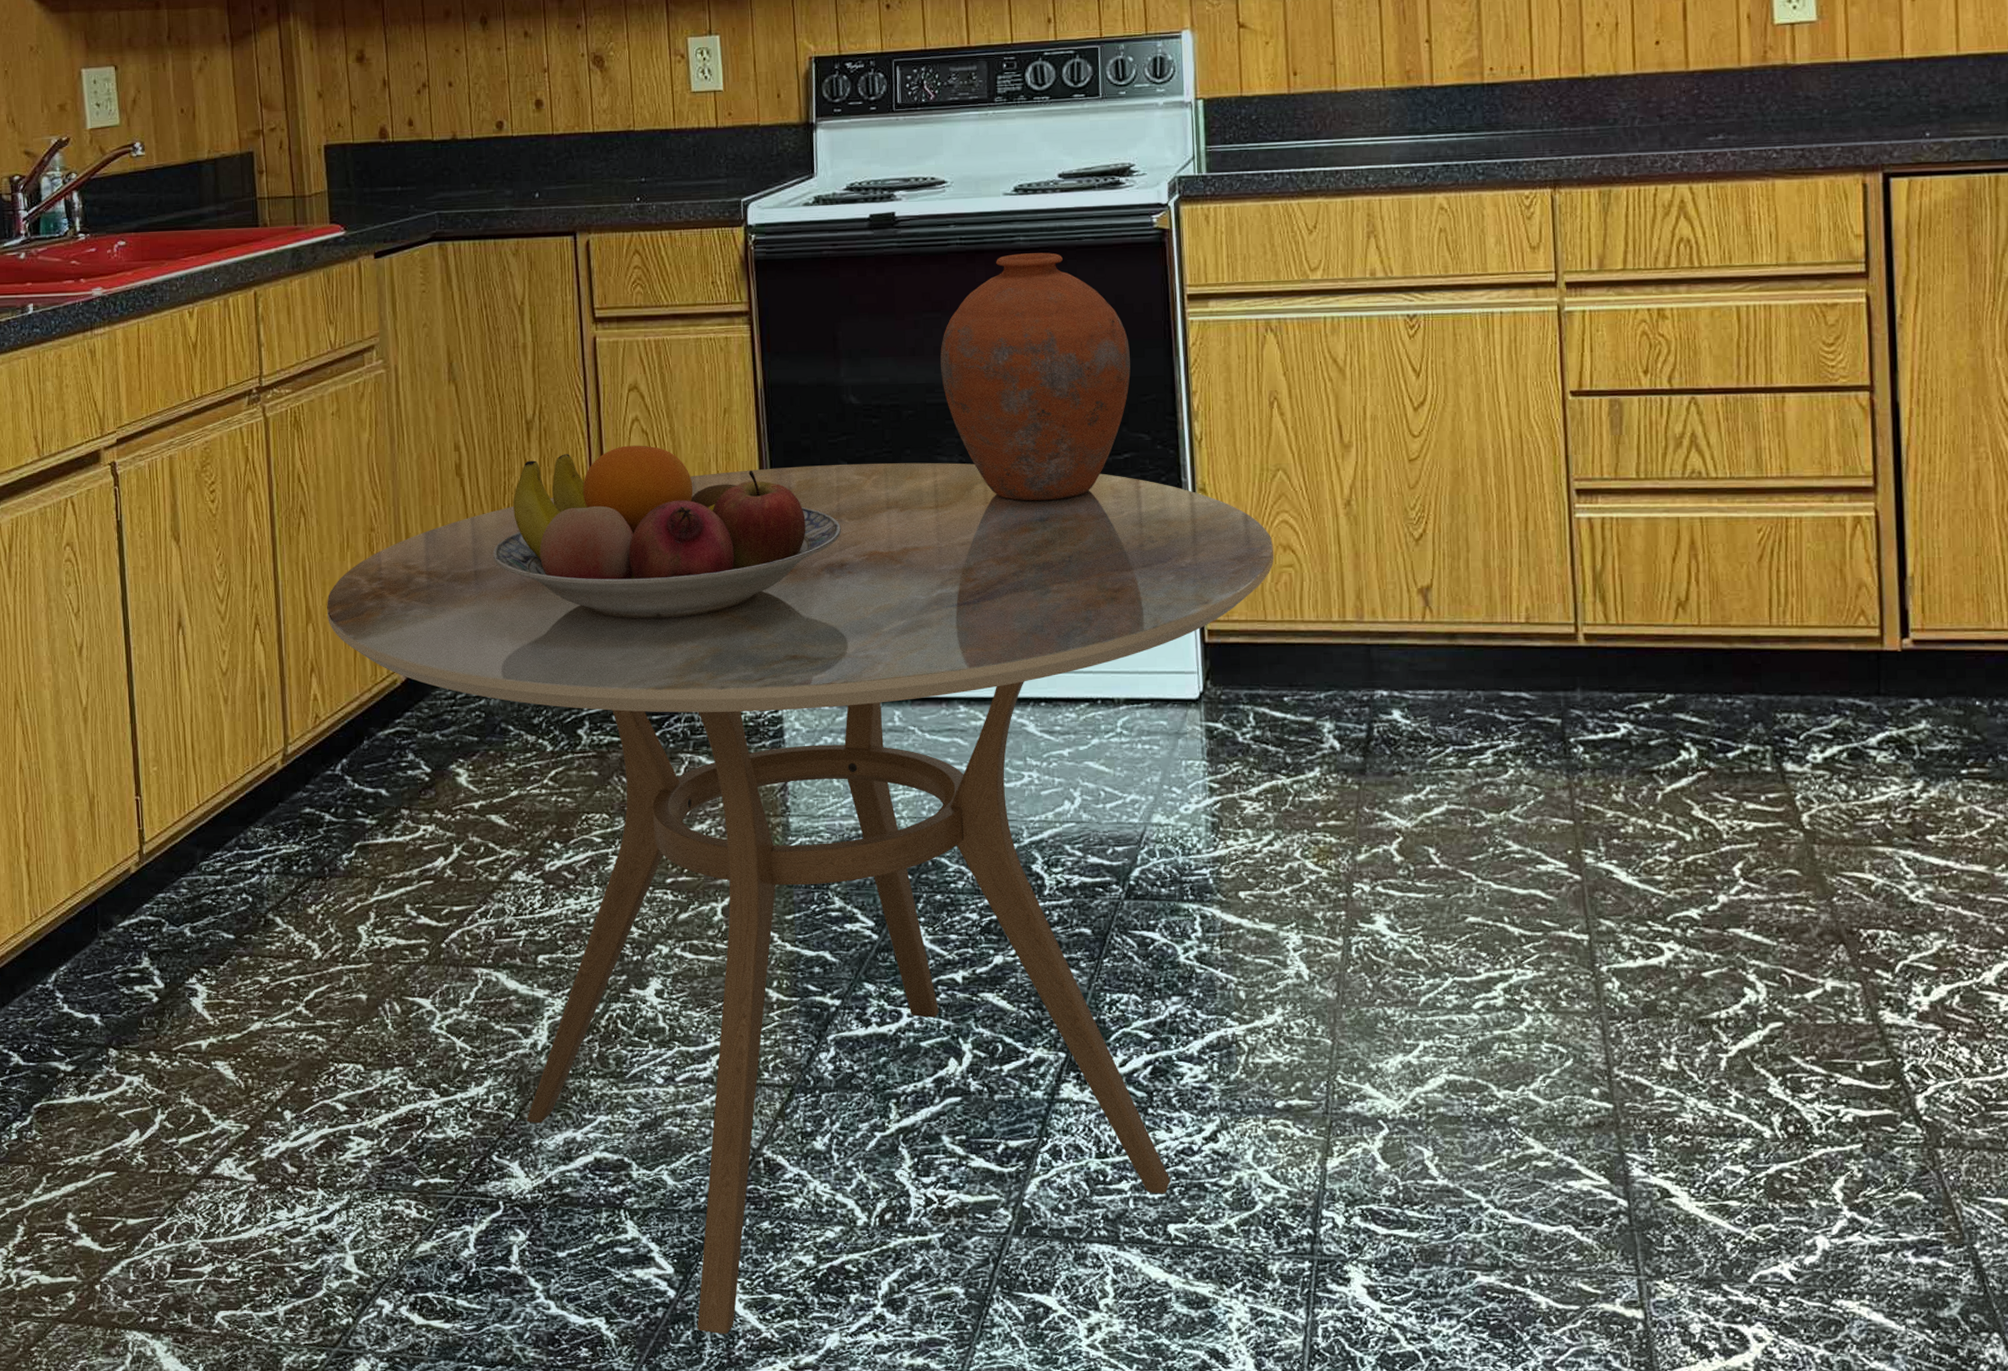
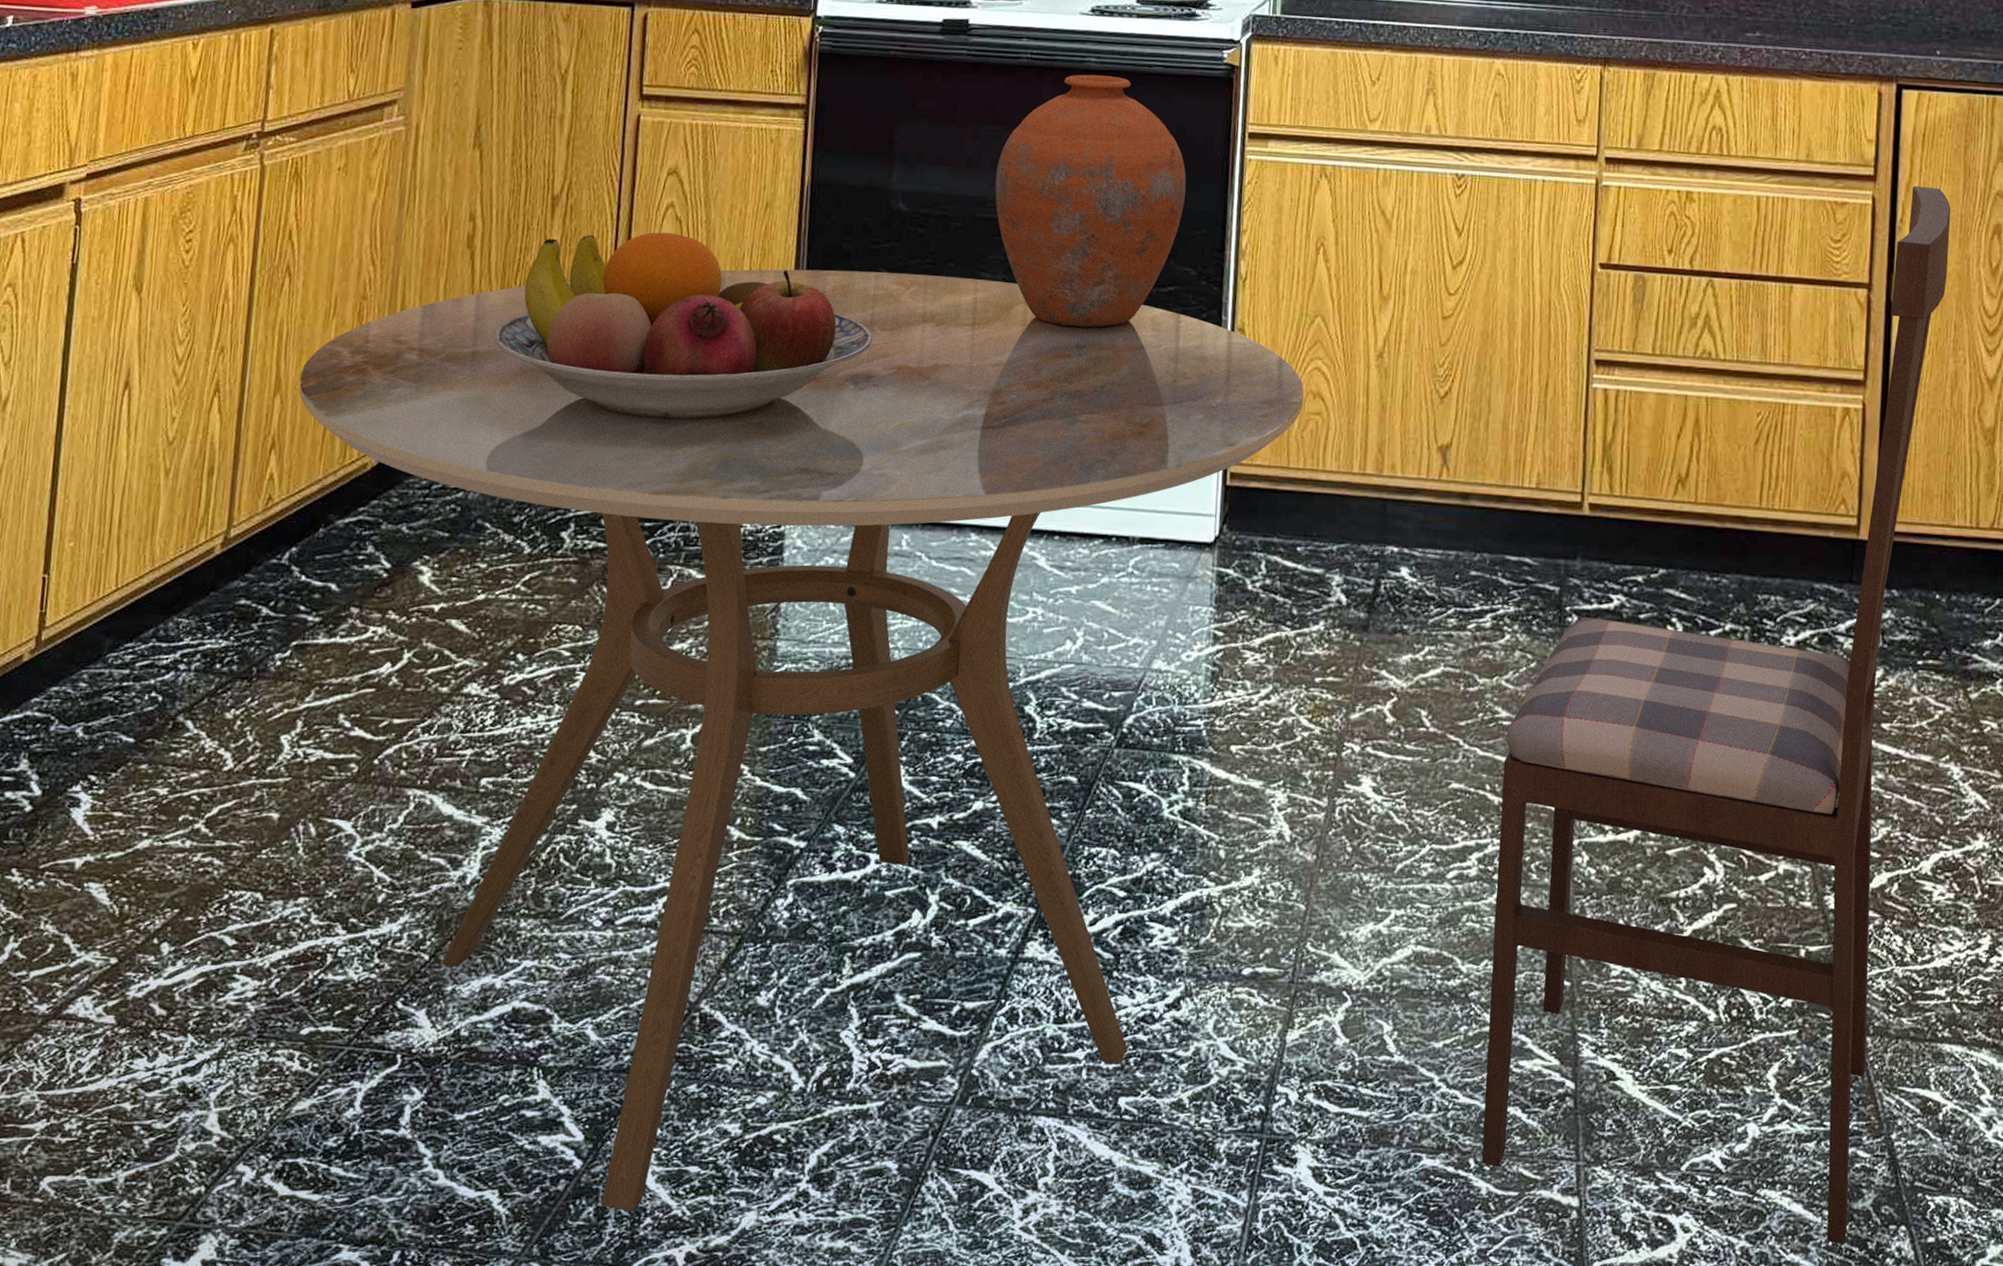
dining chair: none [1520,278,1959,1352] -> present [1481,186,1951,1245]

